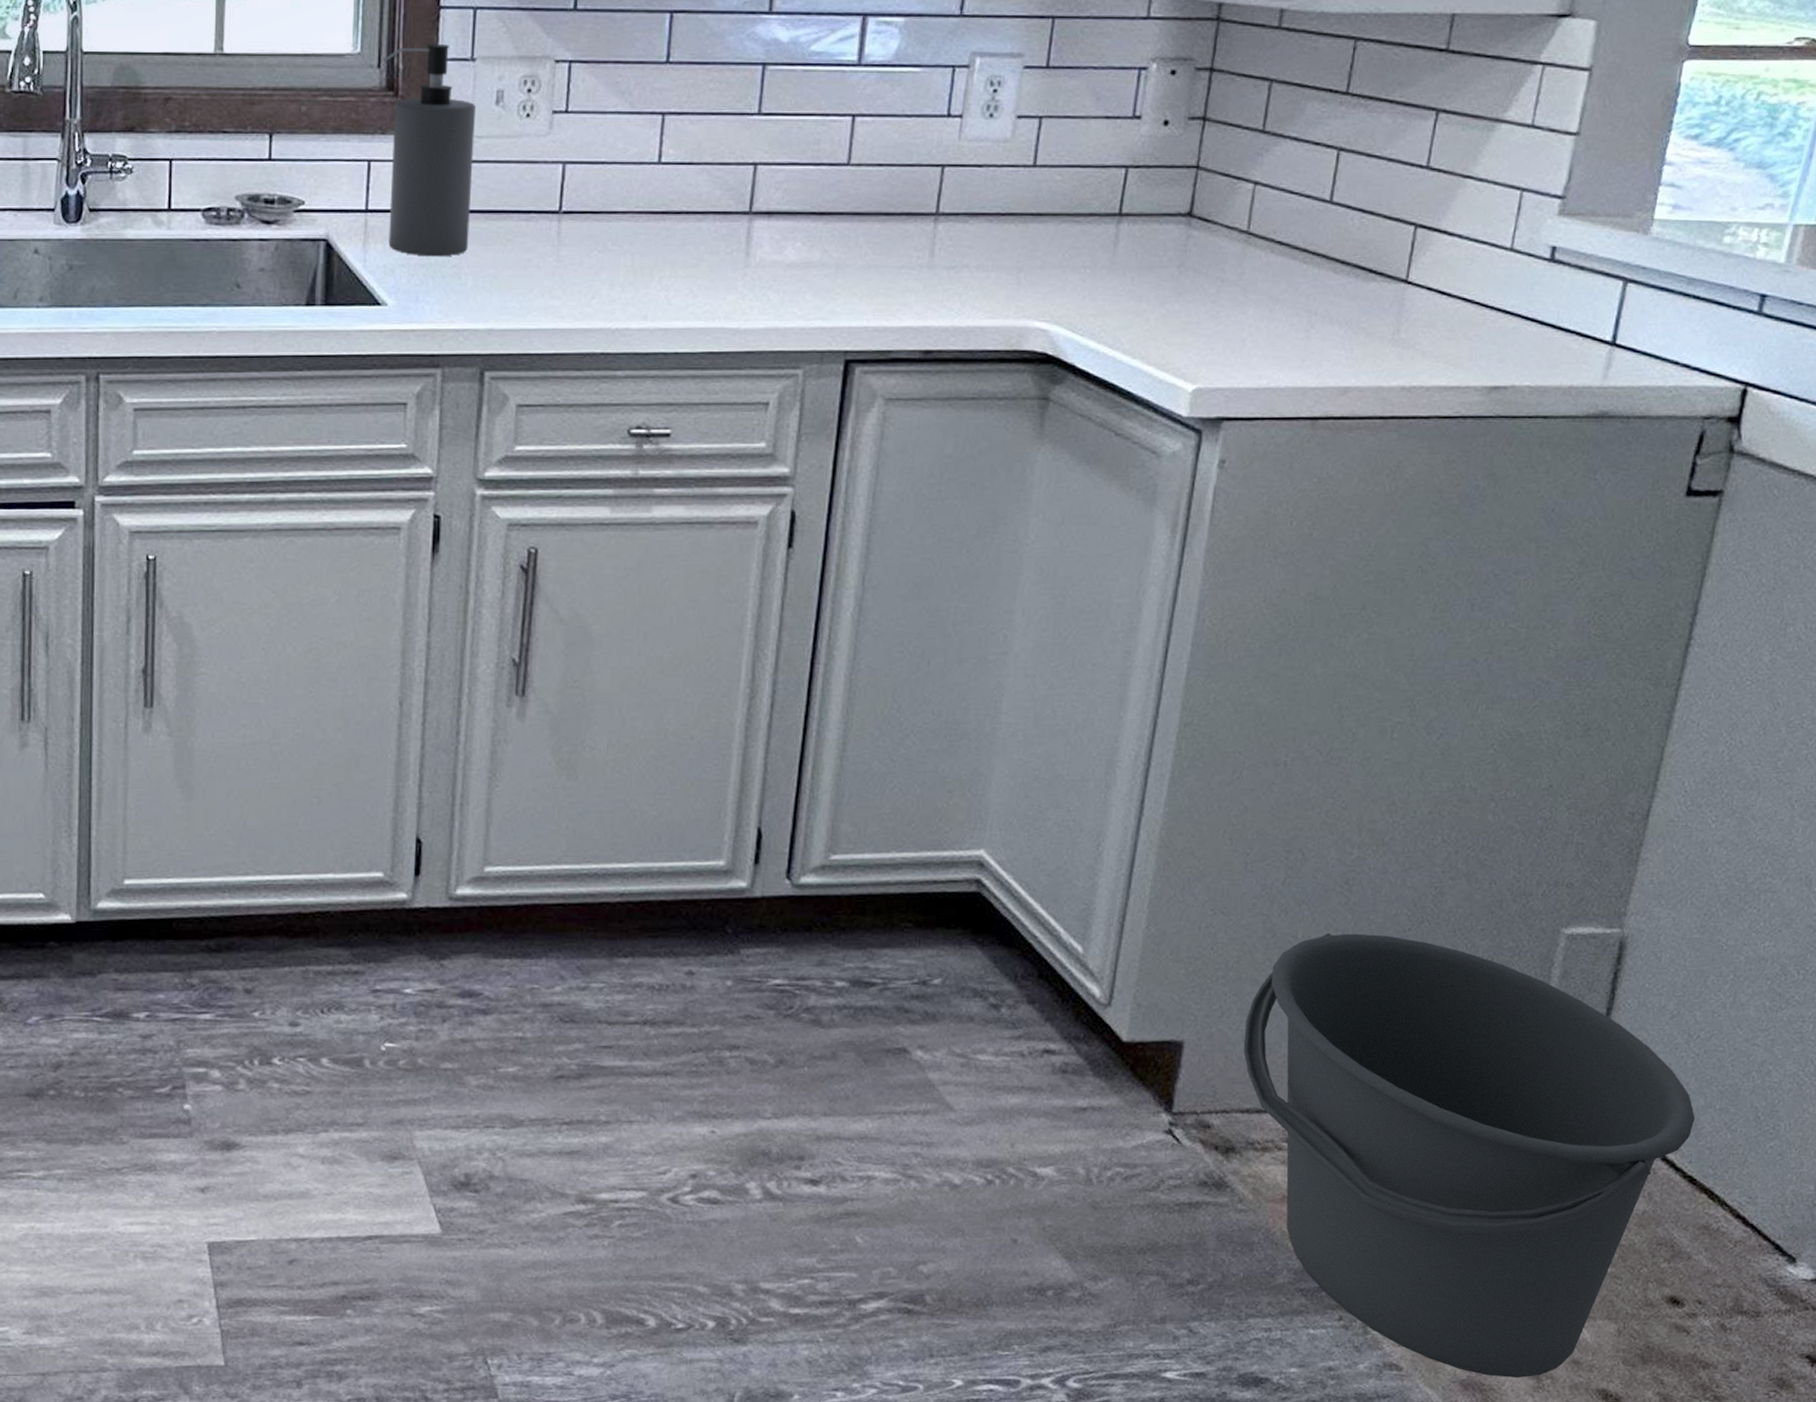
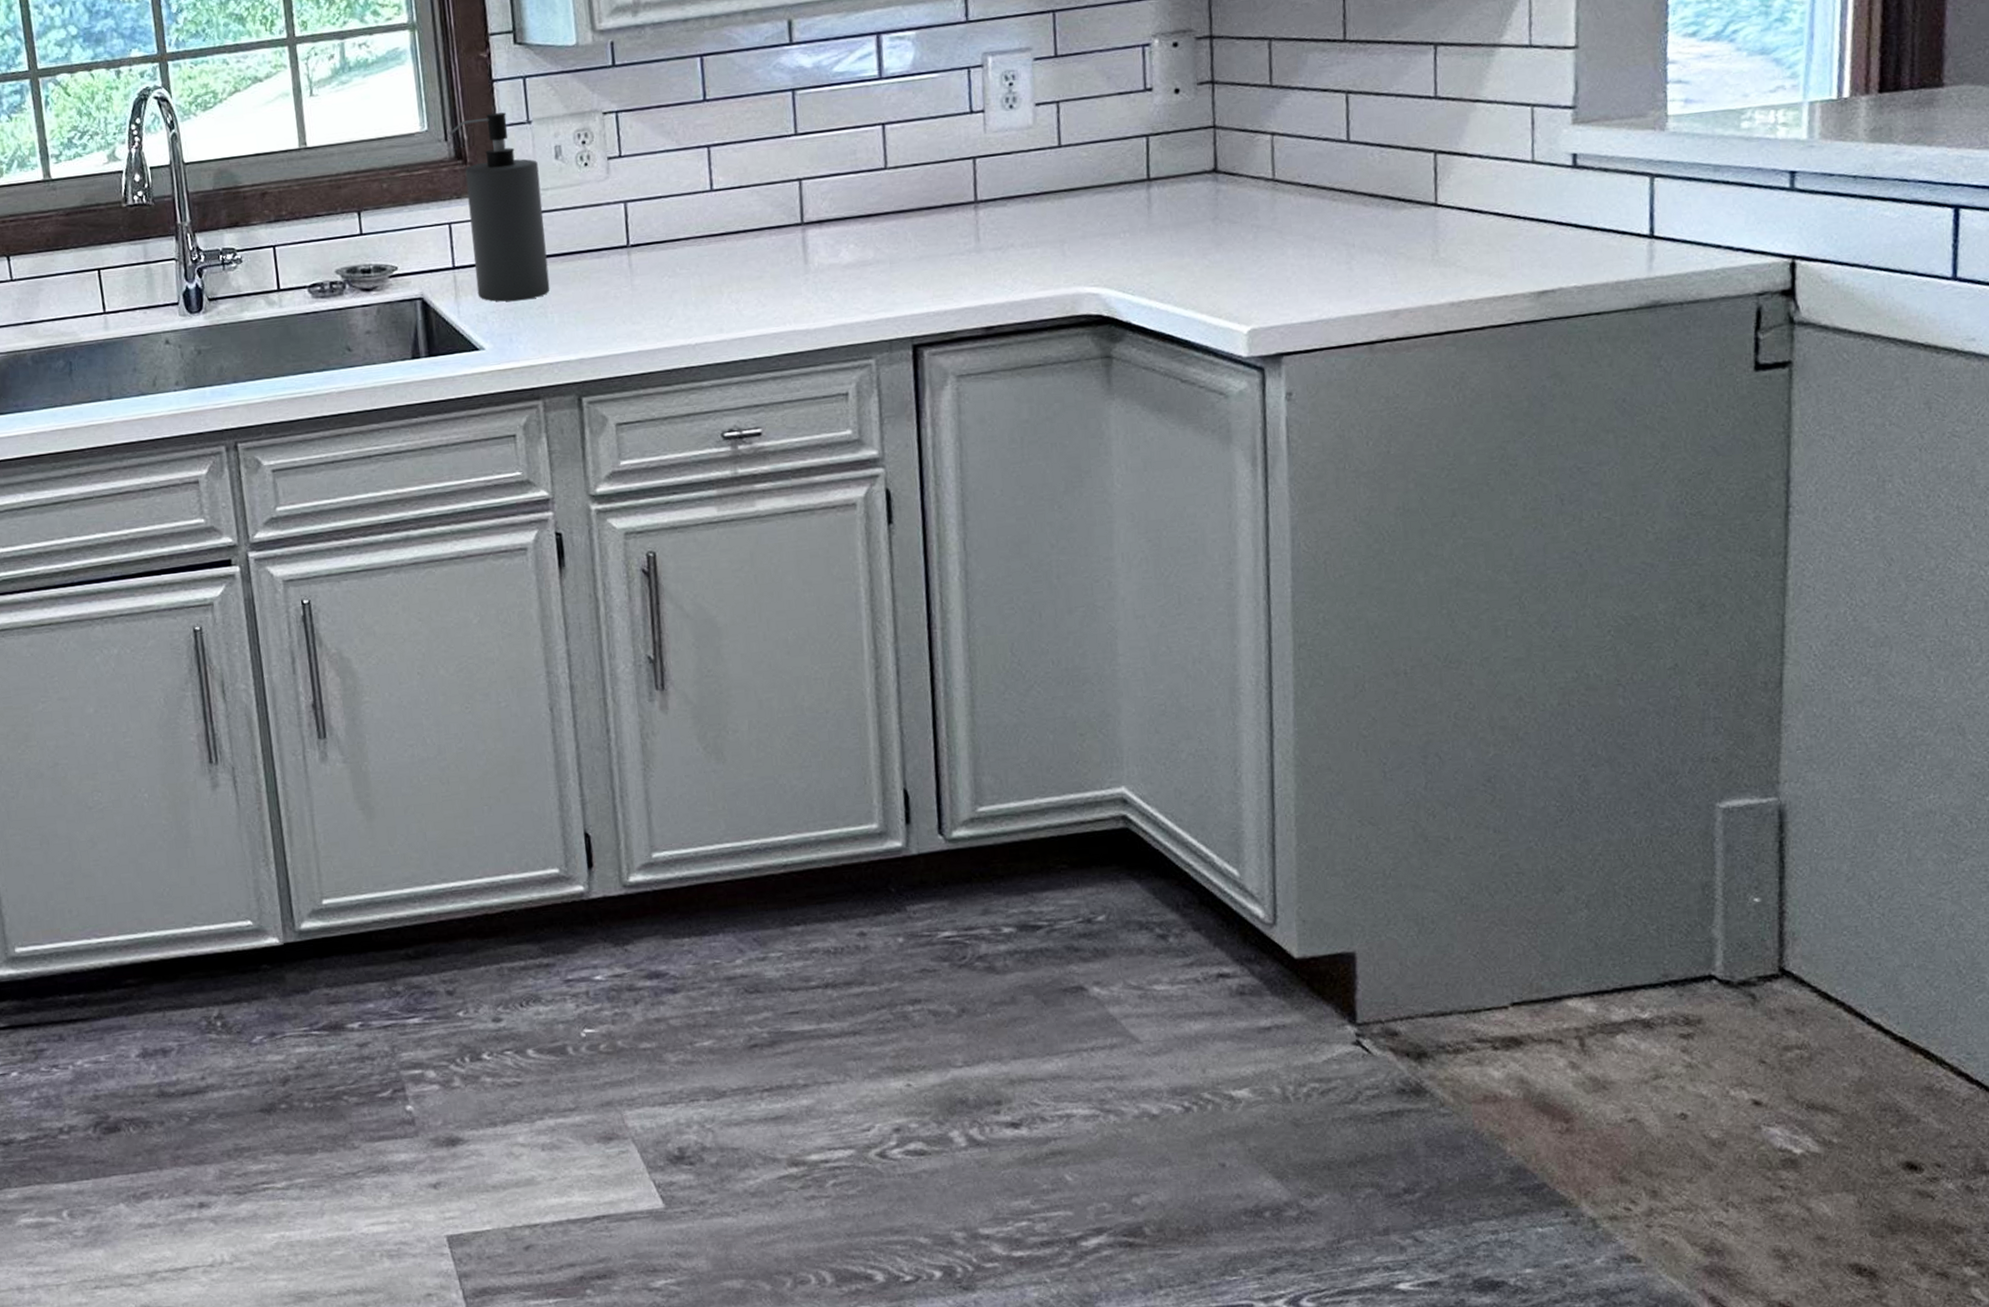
bucket: present [1243,933,1695,1378] -> none [1413,828,1894,1260]

